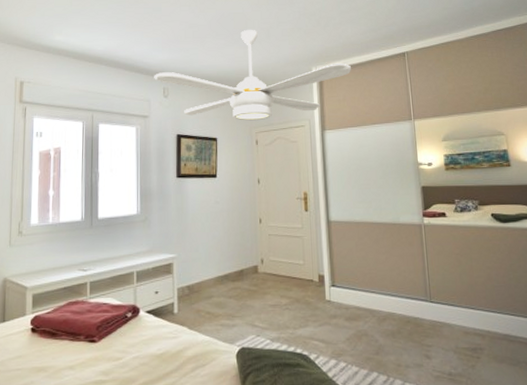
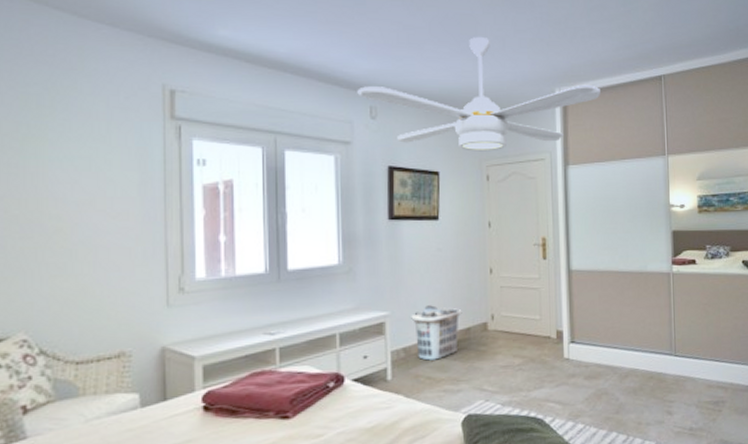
clothes hamper: none [194,249,236,298] -> present [411,305,462,361]

